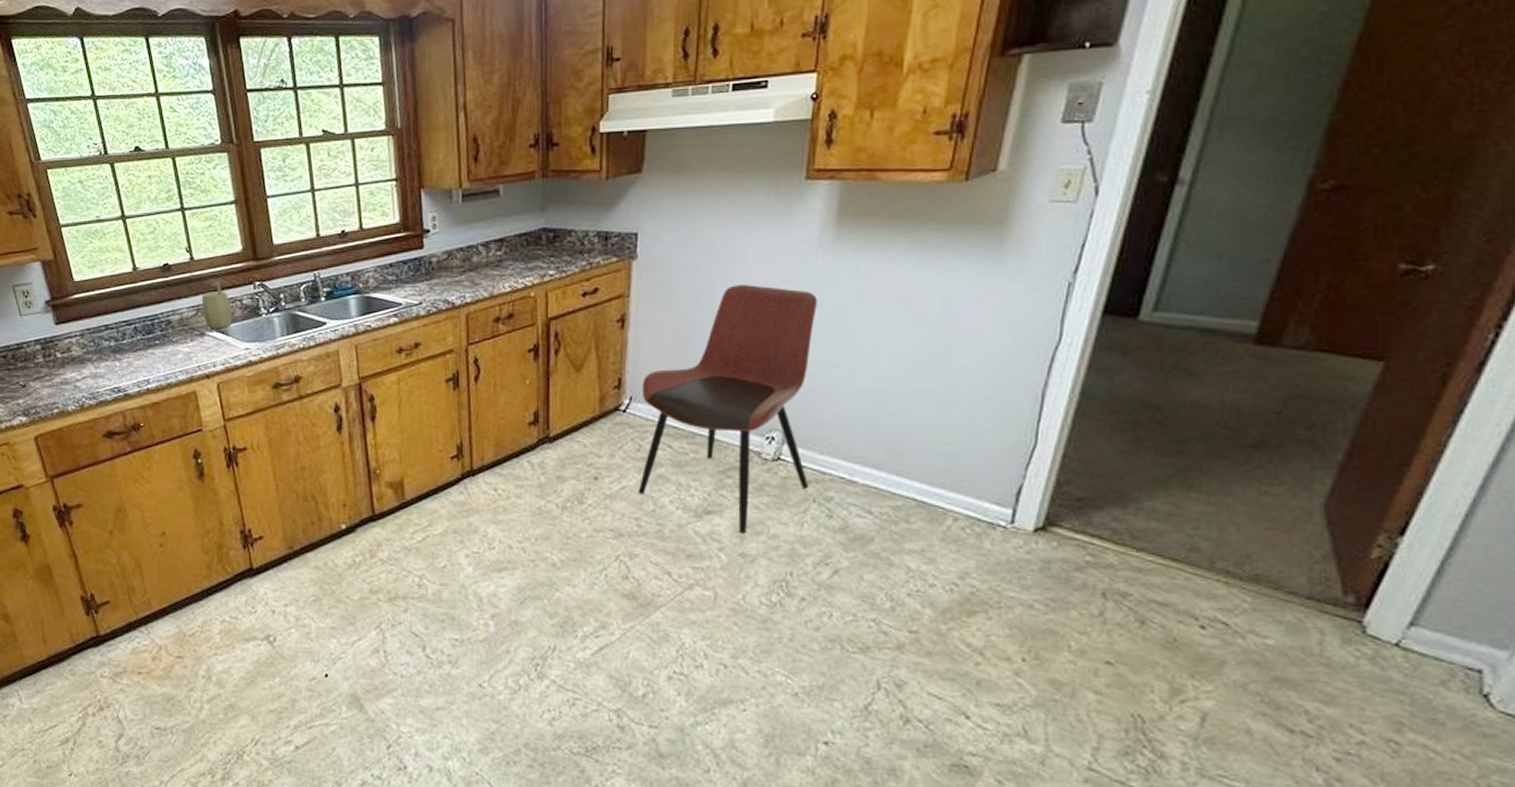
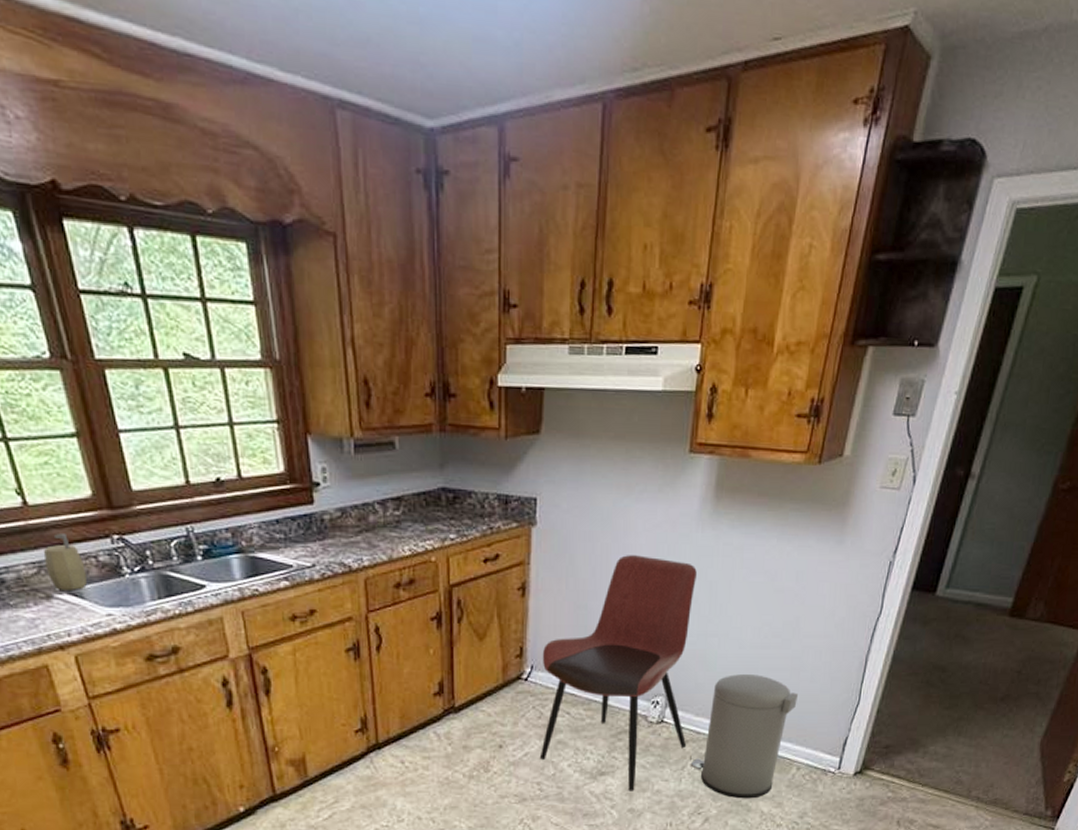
pedal bin: none [814,409,950,552] -> present [690,674,798,799]

